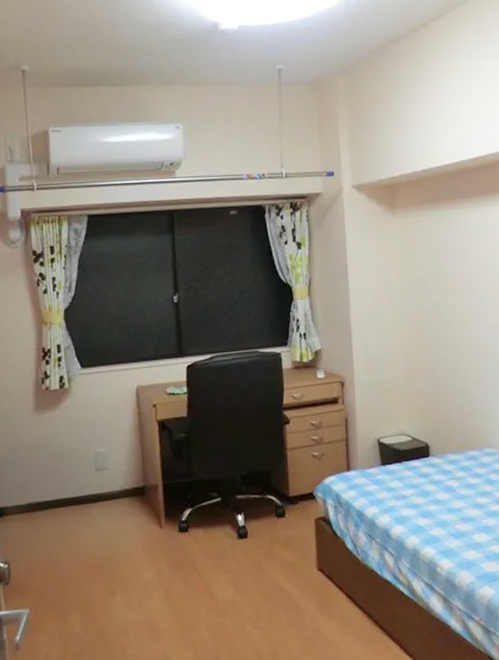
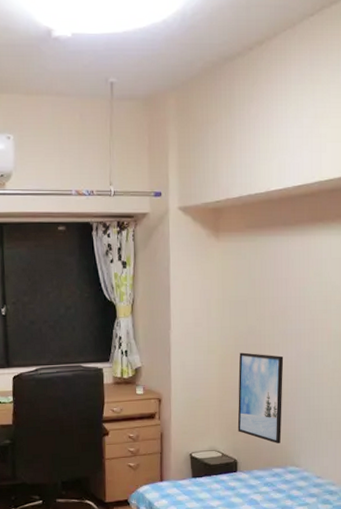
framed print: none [424,329,475,424] -> present [237,352,284,443]

